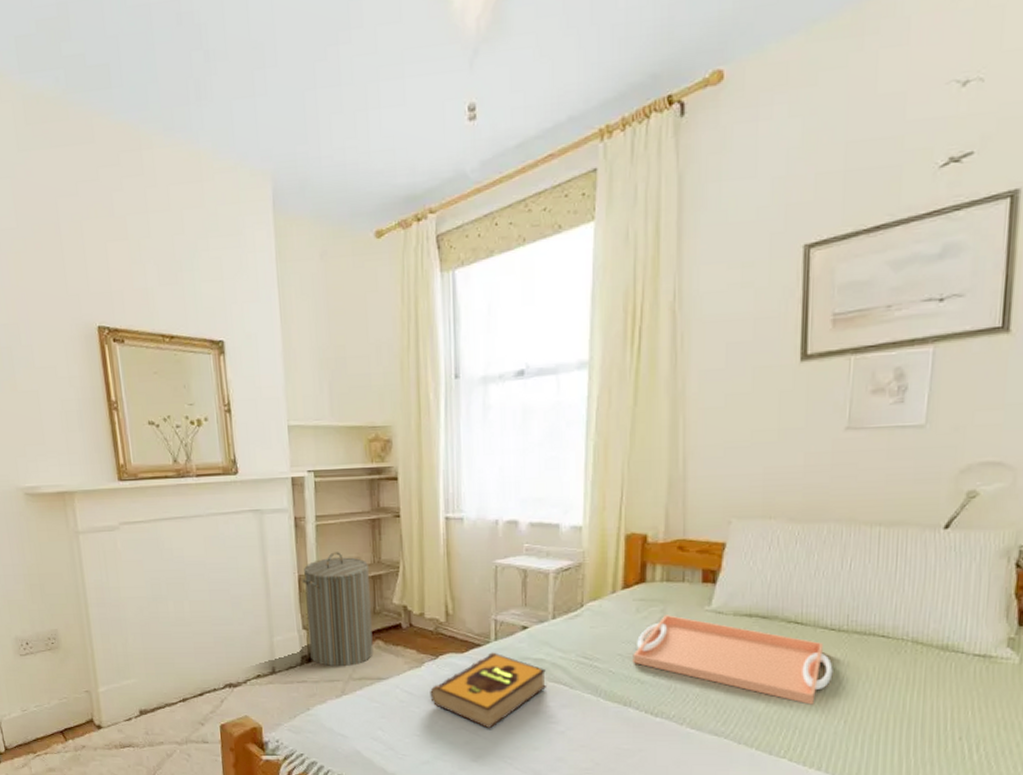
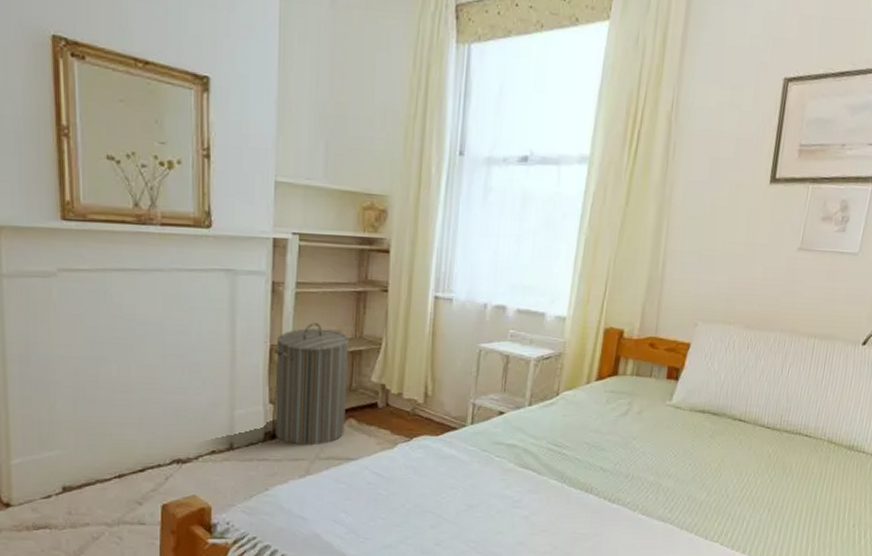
hardback book: present [430,652,546,729] -> none [400,436,517,513]
serving tray: present [633,615,833,705] -> none [598,407,765,495]

